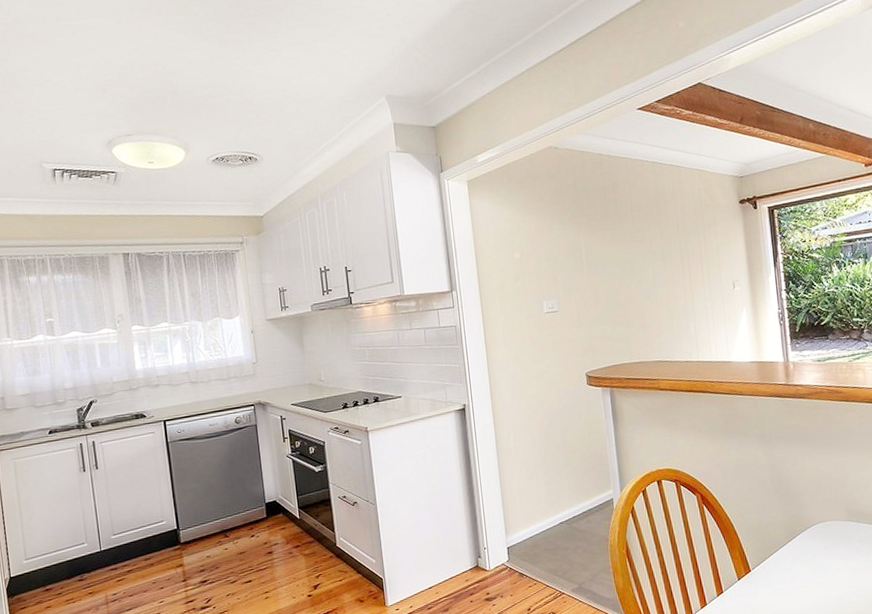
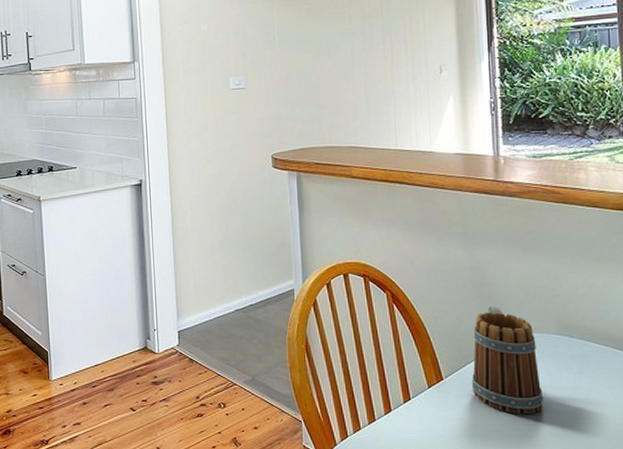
mug: none [775,499,839,597] -> present [471,305,544,415]

